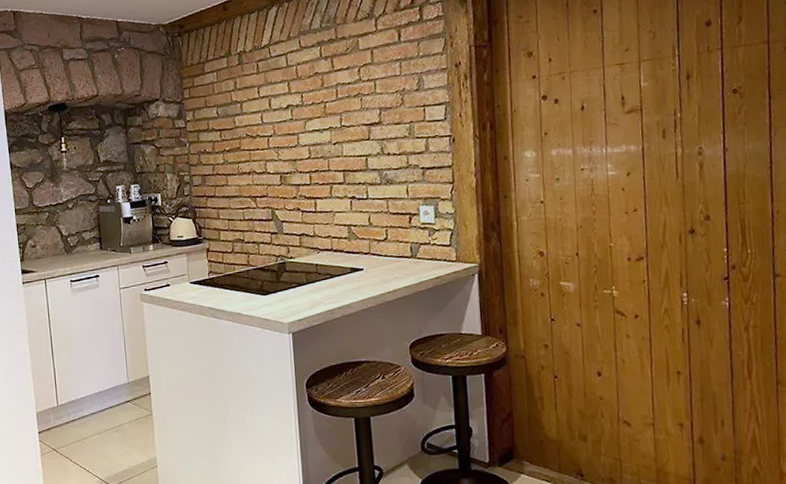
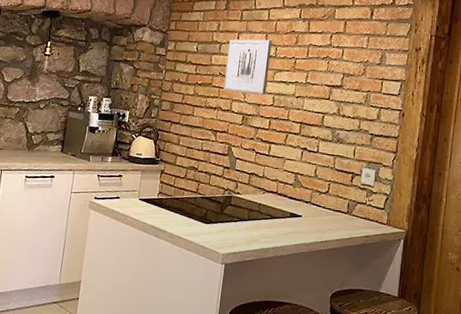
wall art: none [250,87,301,154] -> present [222,39,272,96]

